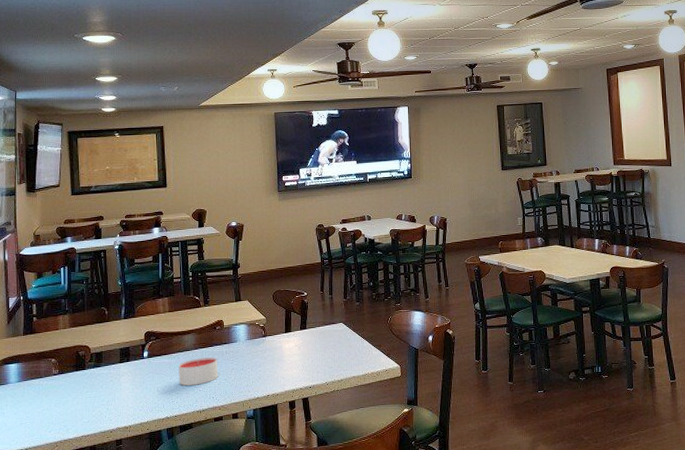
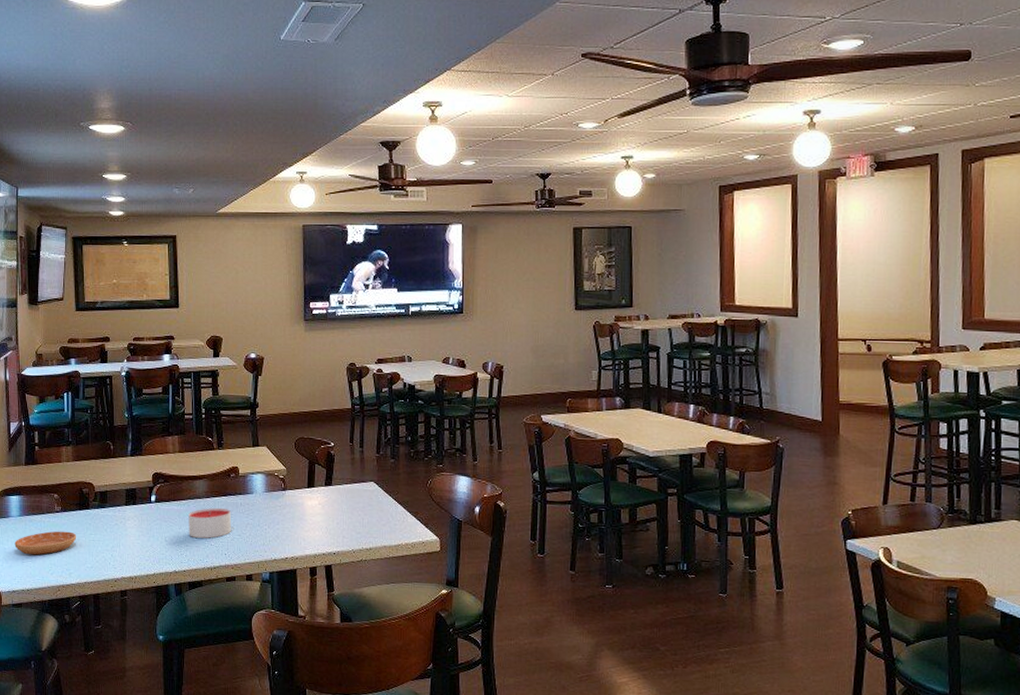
saucer: none [13,391,74,417] -> present [14,531,77,555]

